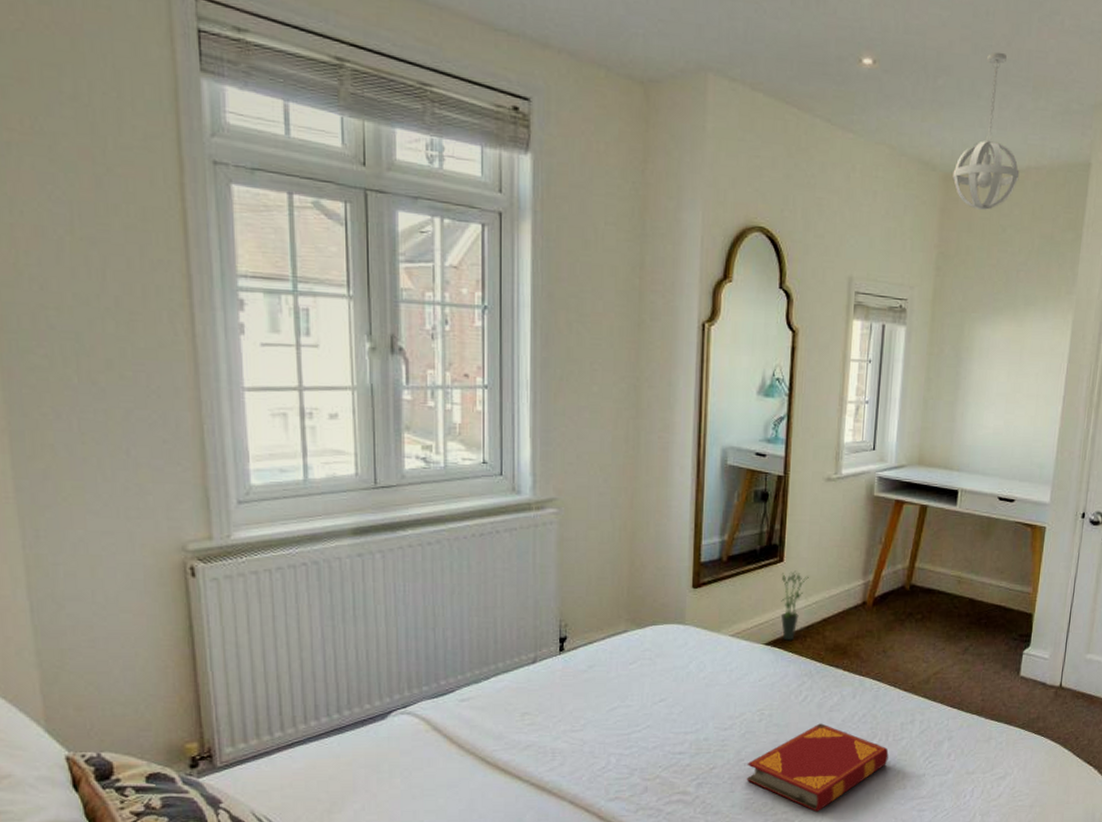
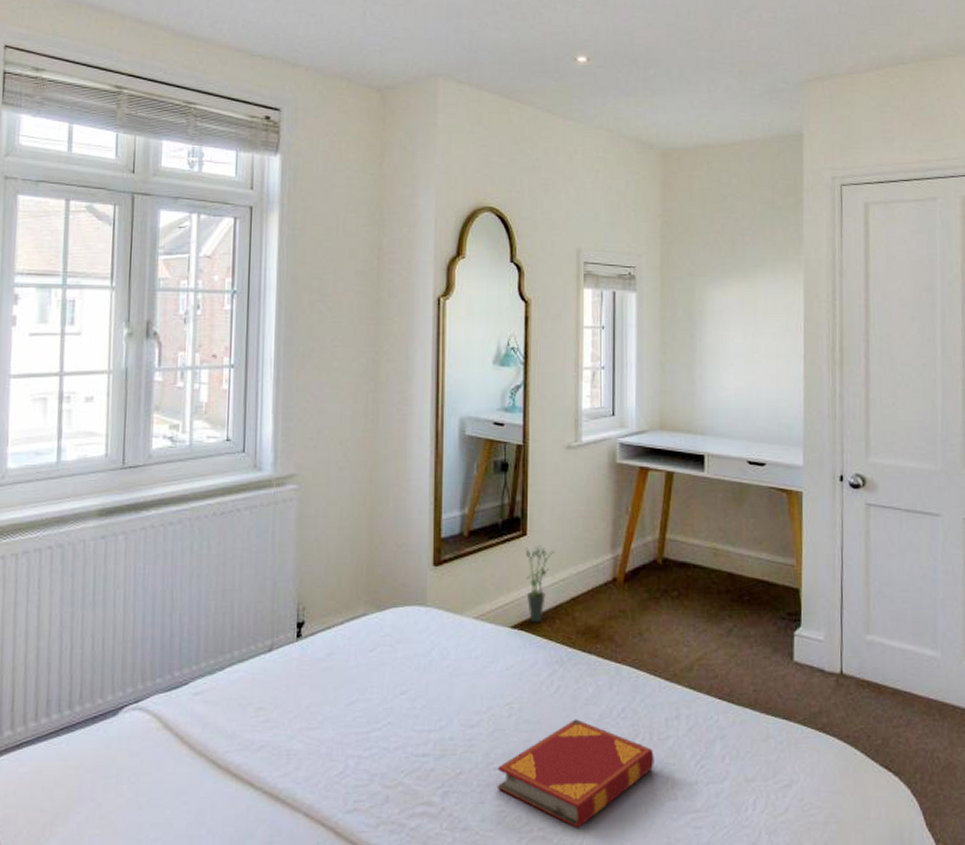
pendant light: present [952,52,1020,210] -> none [670,44,735,181]

